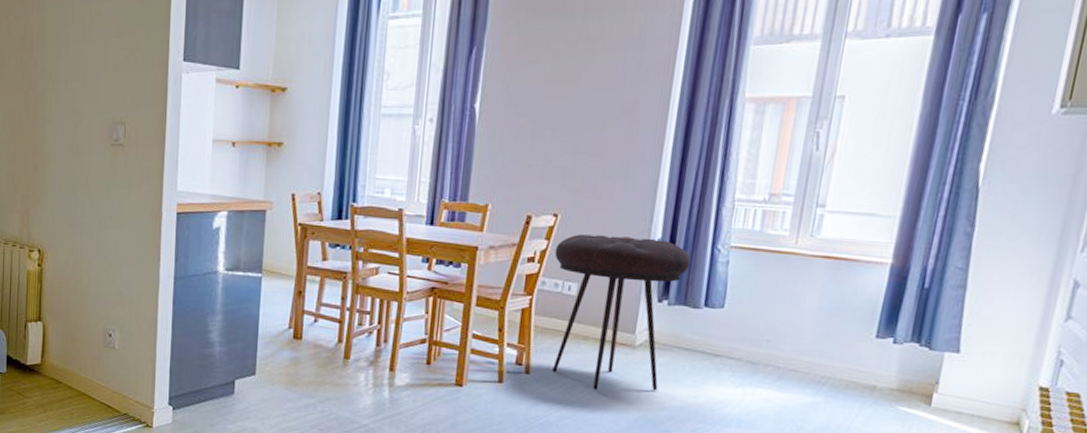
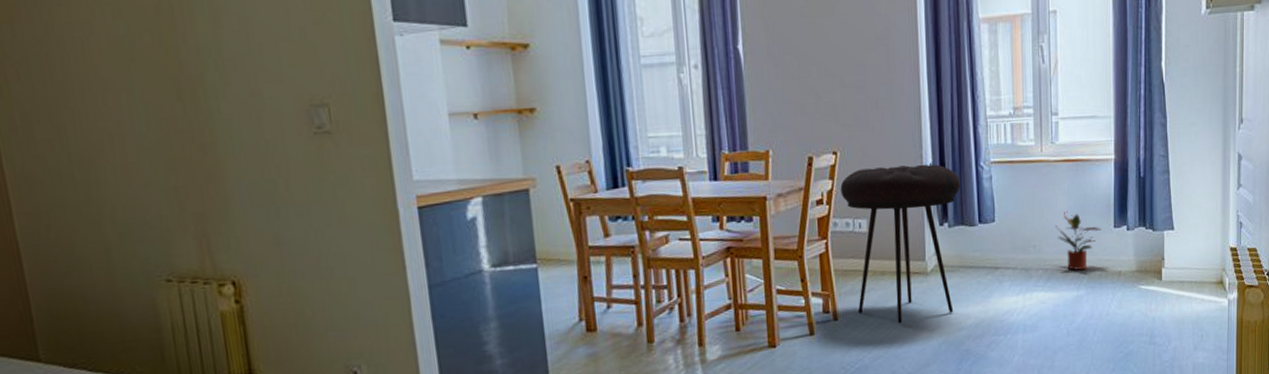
potted plant: none [798,311,858,377] -> present [1056,211,1101,271]

